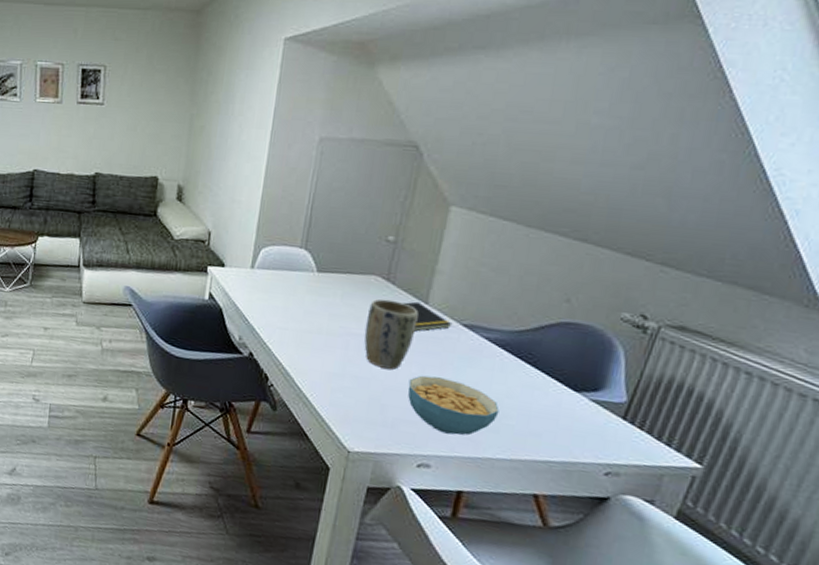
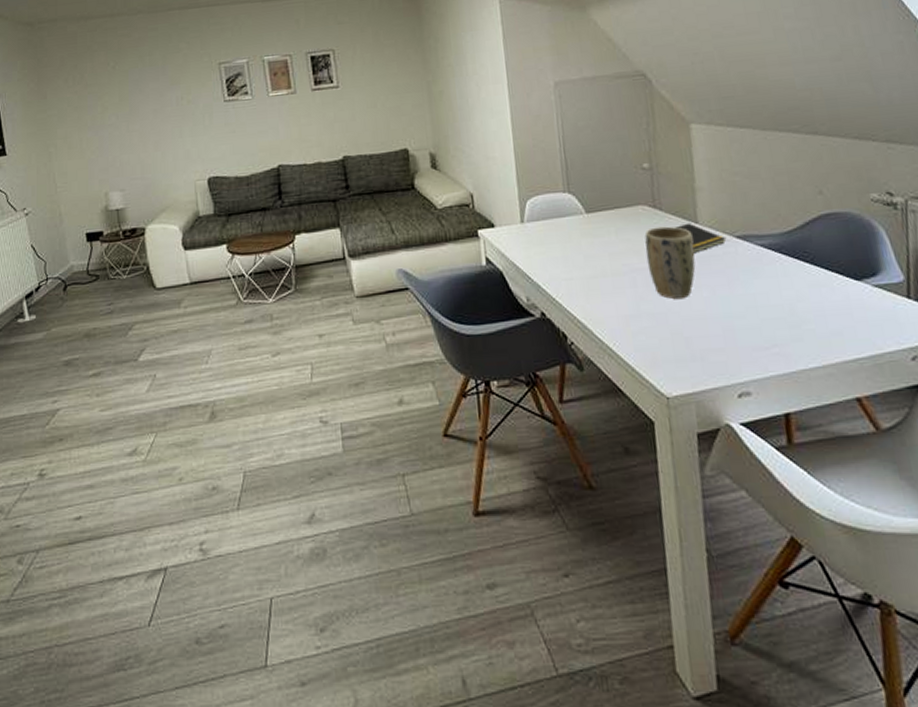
cereal bowl: present [407,375,500,436] -> none [703,295,797,354]

